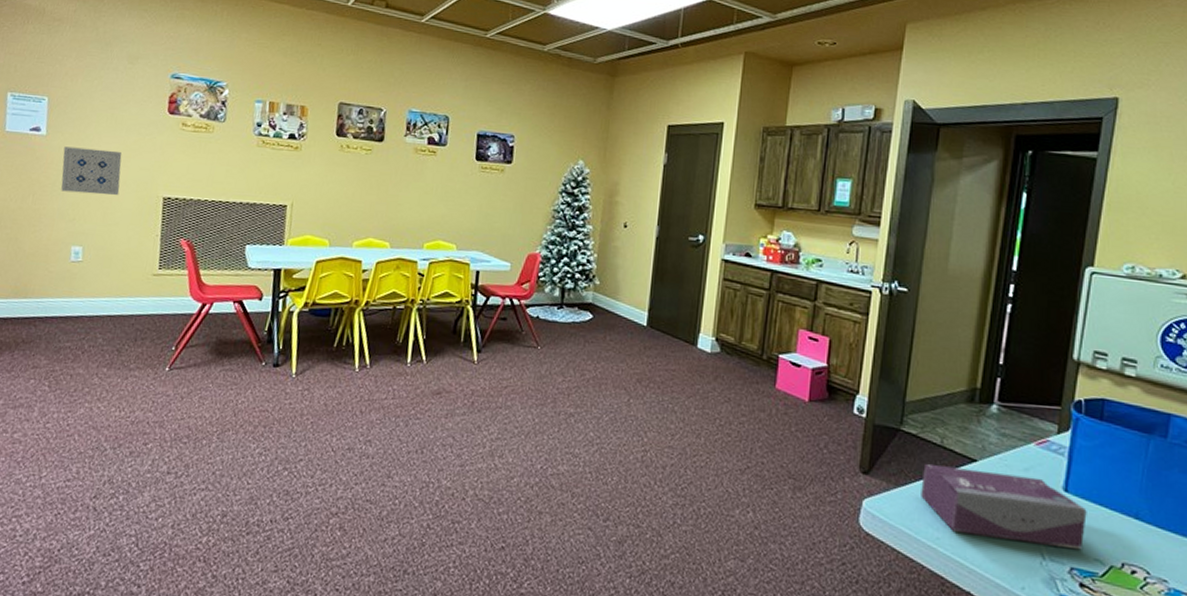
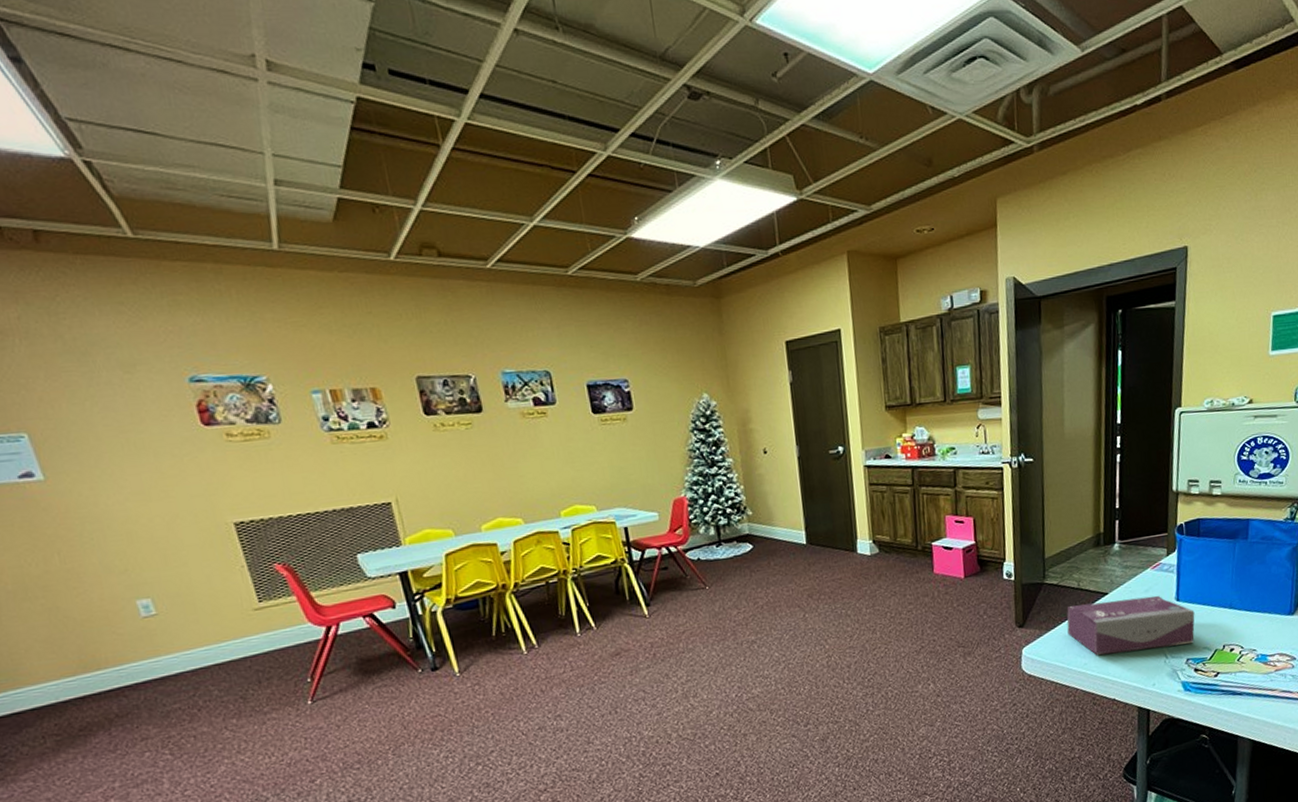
wall art: present [61,146,122,196] -> none [76,481,175,542]

